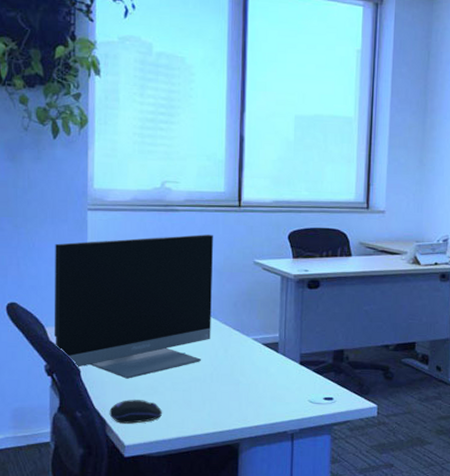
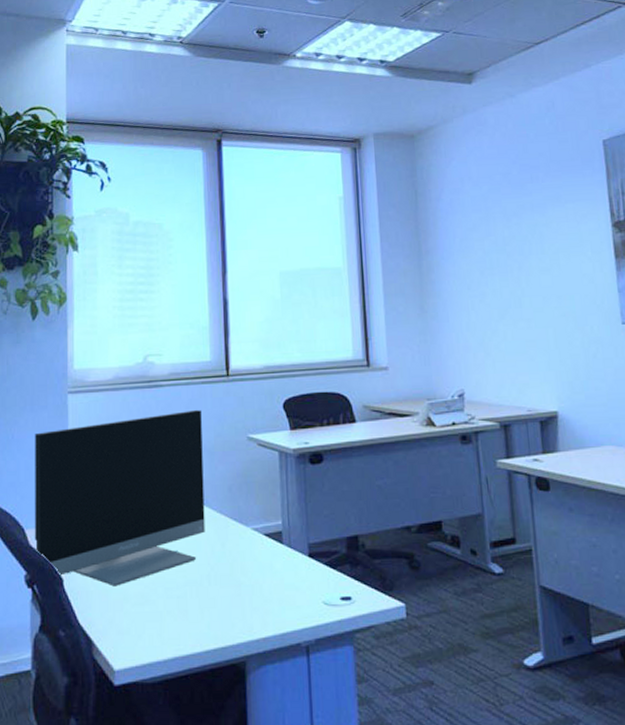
computer mouse: present [109,400,163,424] -> none [96,612,156,643]

